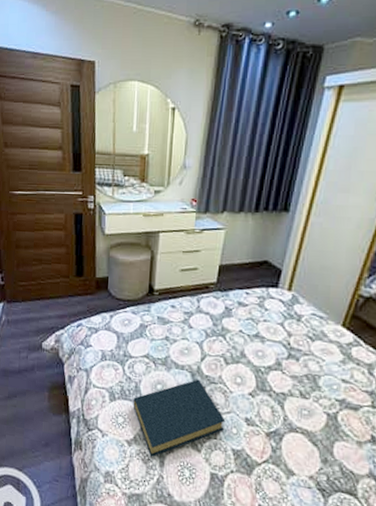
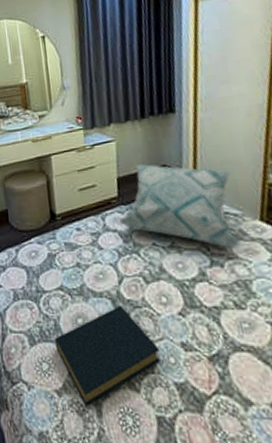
decorative pillow: none [212,256,327,346] -> present [118,164,243,248]

